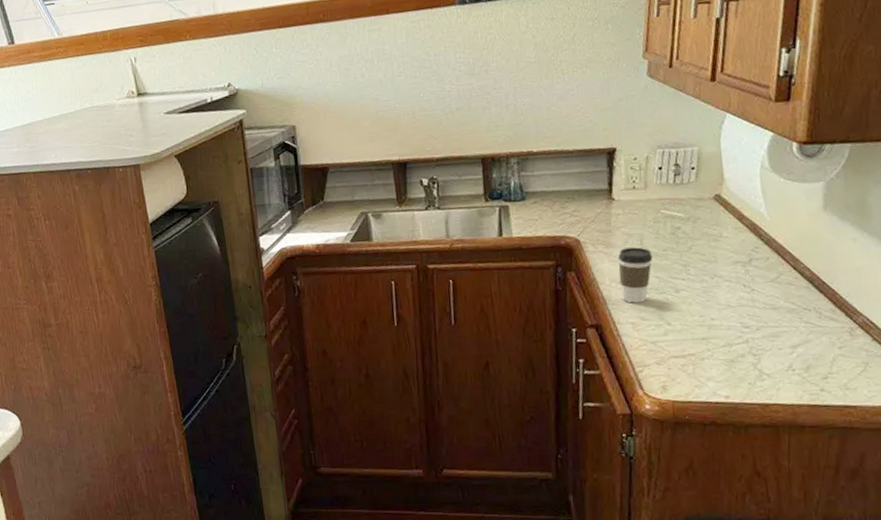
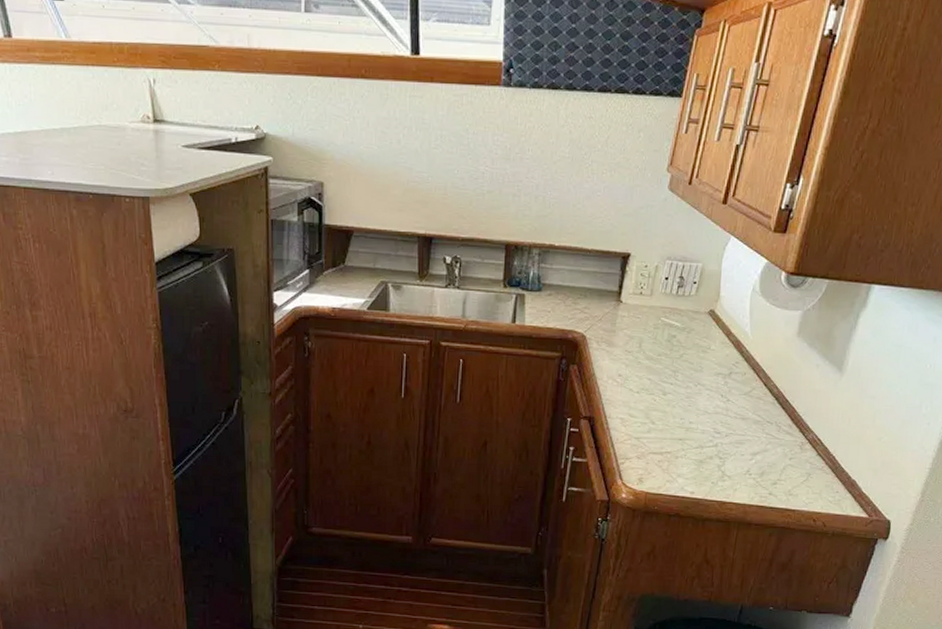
coffee cup: present [617,247,653,303] -> none [615,349,649,401]

